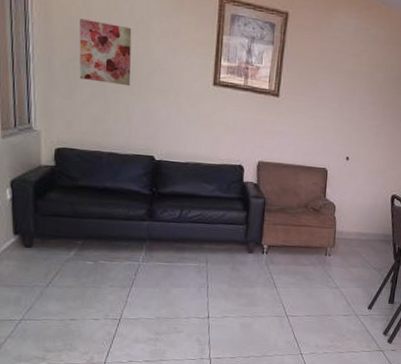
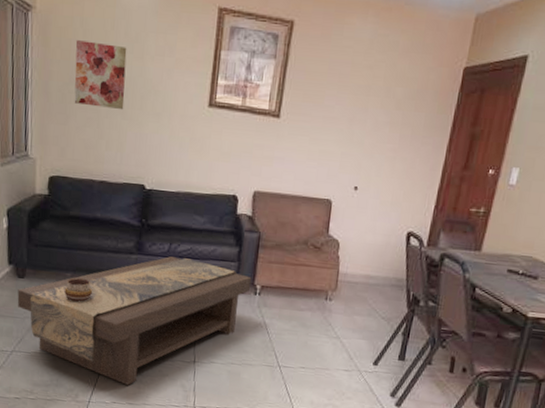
coffee table: none [25,222,259,344] -> present [17,256,252,385]
decorative bowl: none [75,245,105,268] -> present [64,278,93,302]

